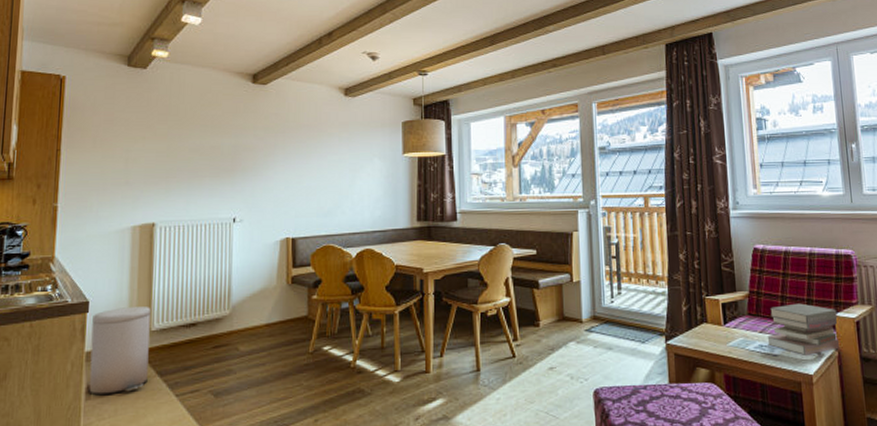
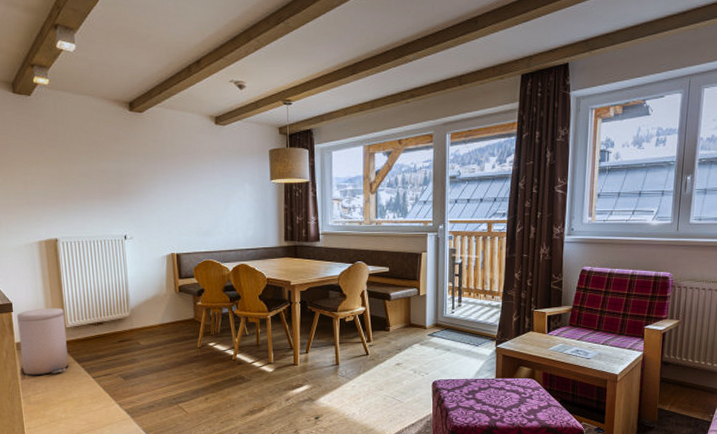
books: present [767,303,840,357] -> none [583,317,648,360]

